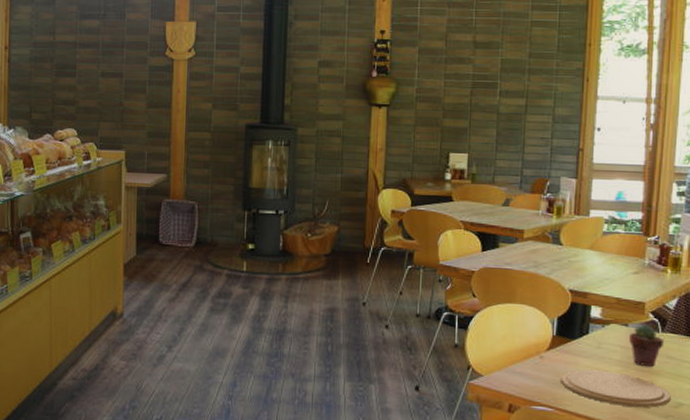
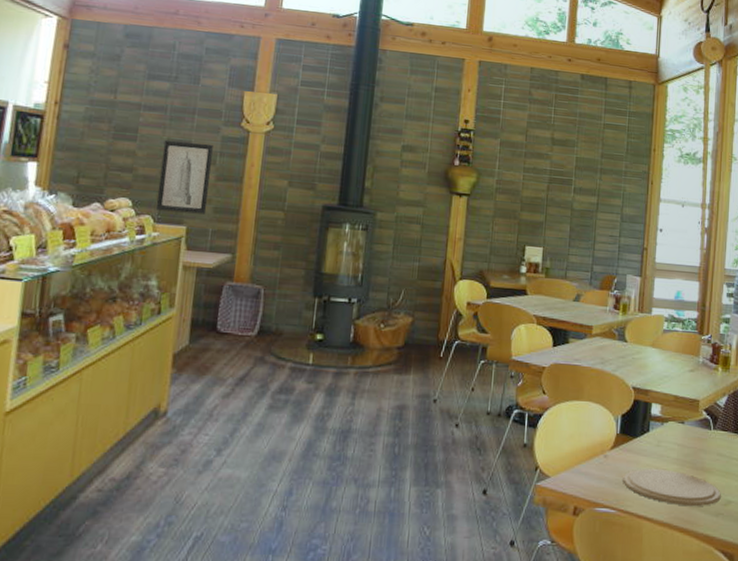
wall art: none [97,73,142,139] -> present [155,140,213,214]
potted succulent: present [629,324,665,366] -> none [685,422,716,464]

